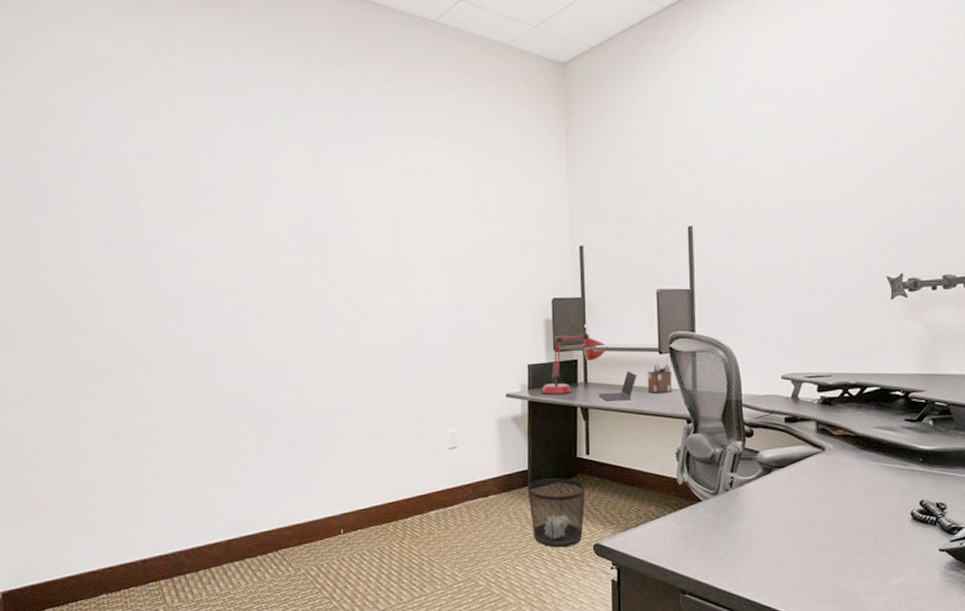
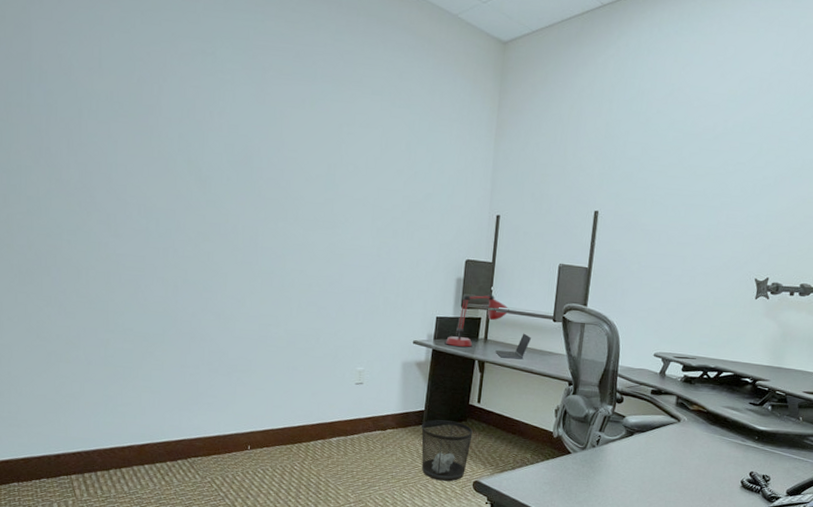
desk organizer: present [647,364,672,394] -> none [538,330,562,357]

